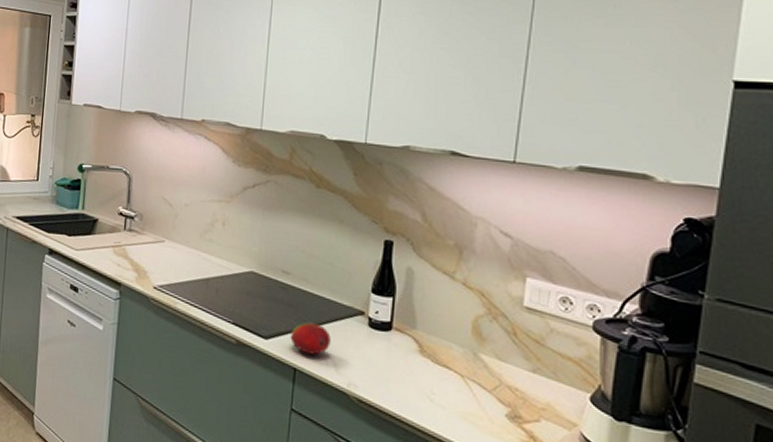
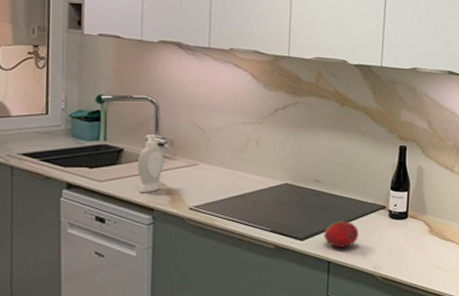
soap bottle: none [108,207,134,267] -> present [137,135,165,194]

